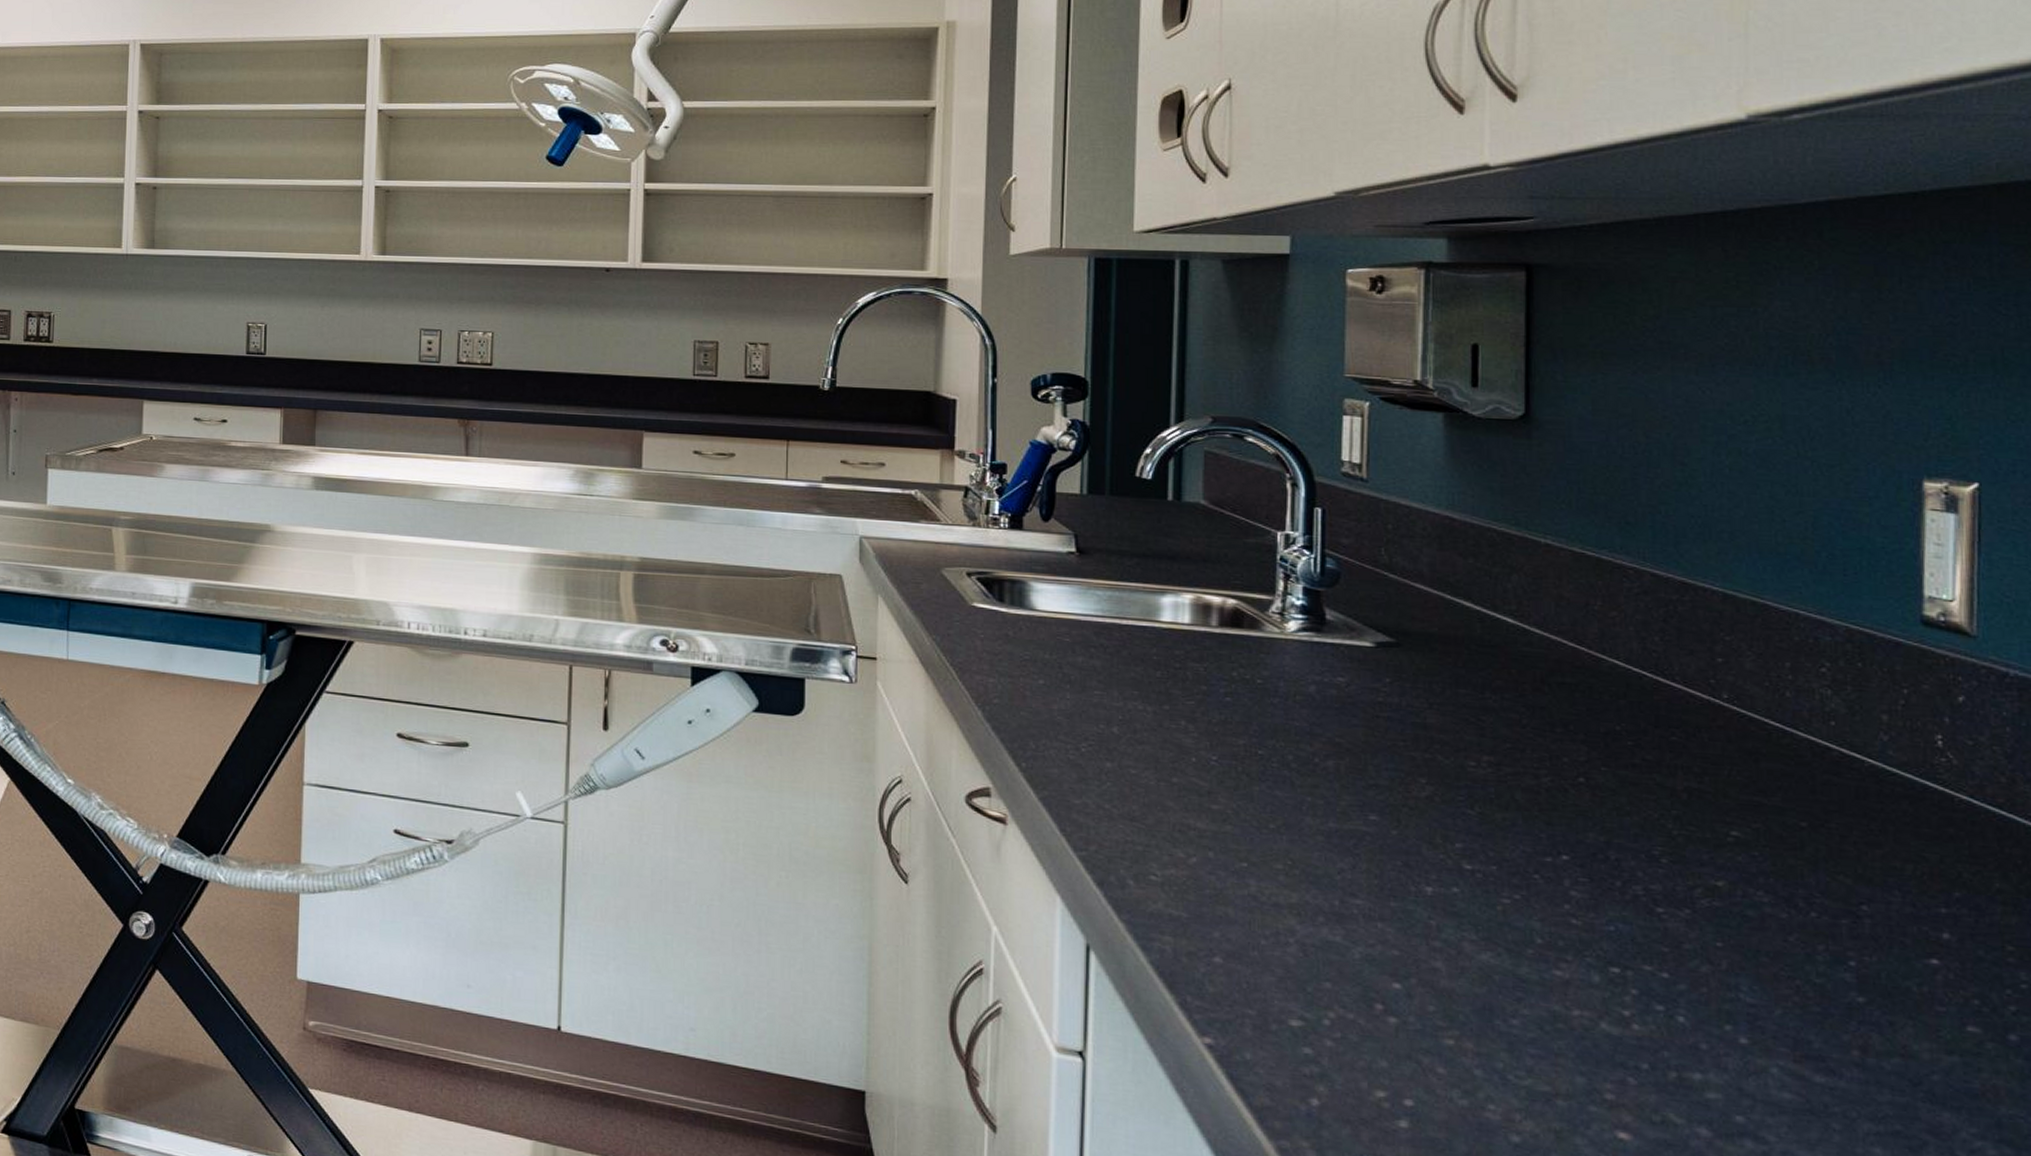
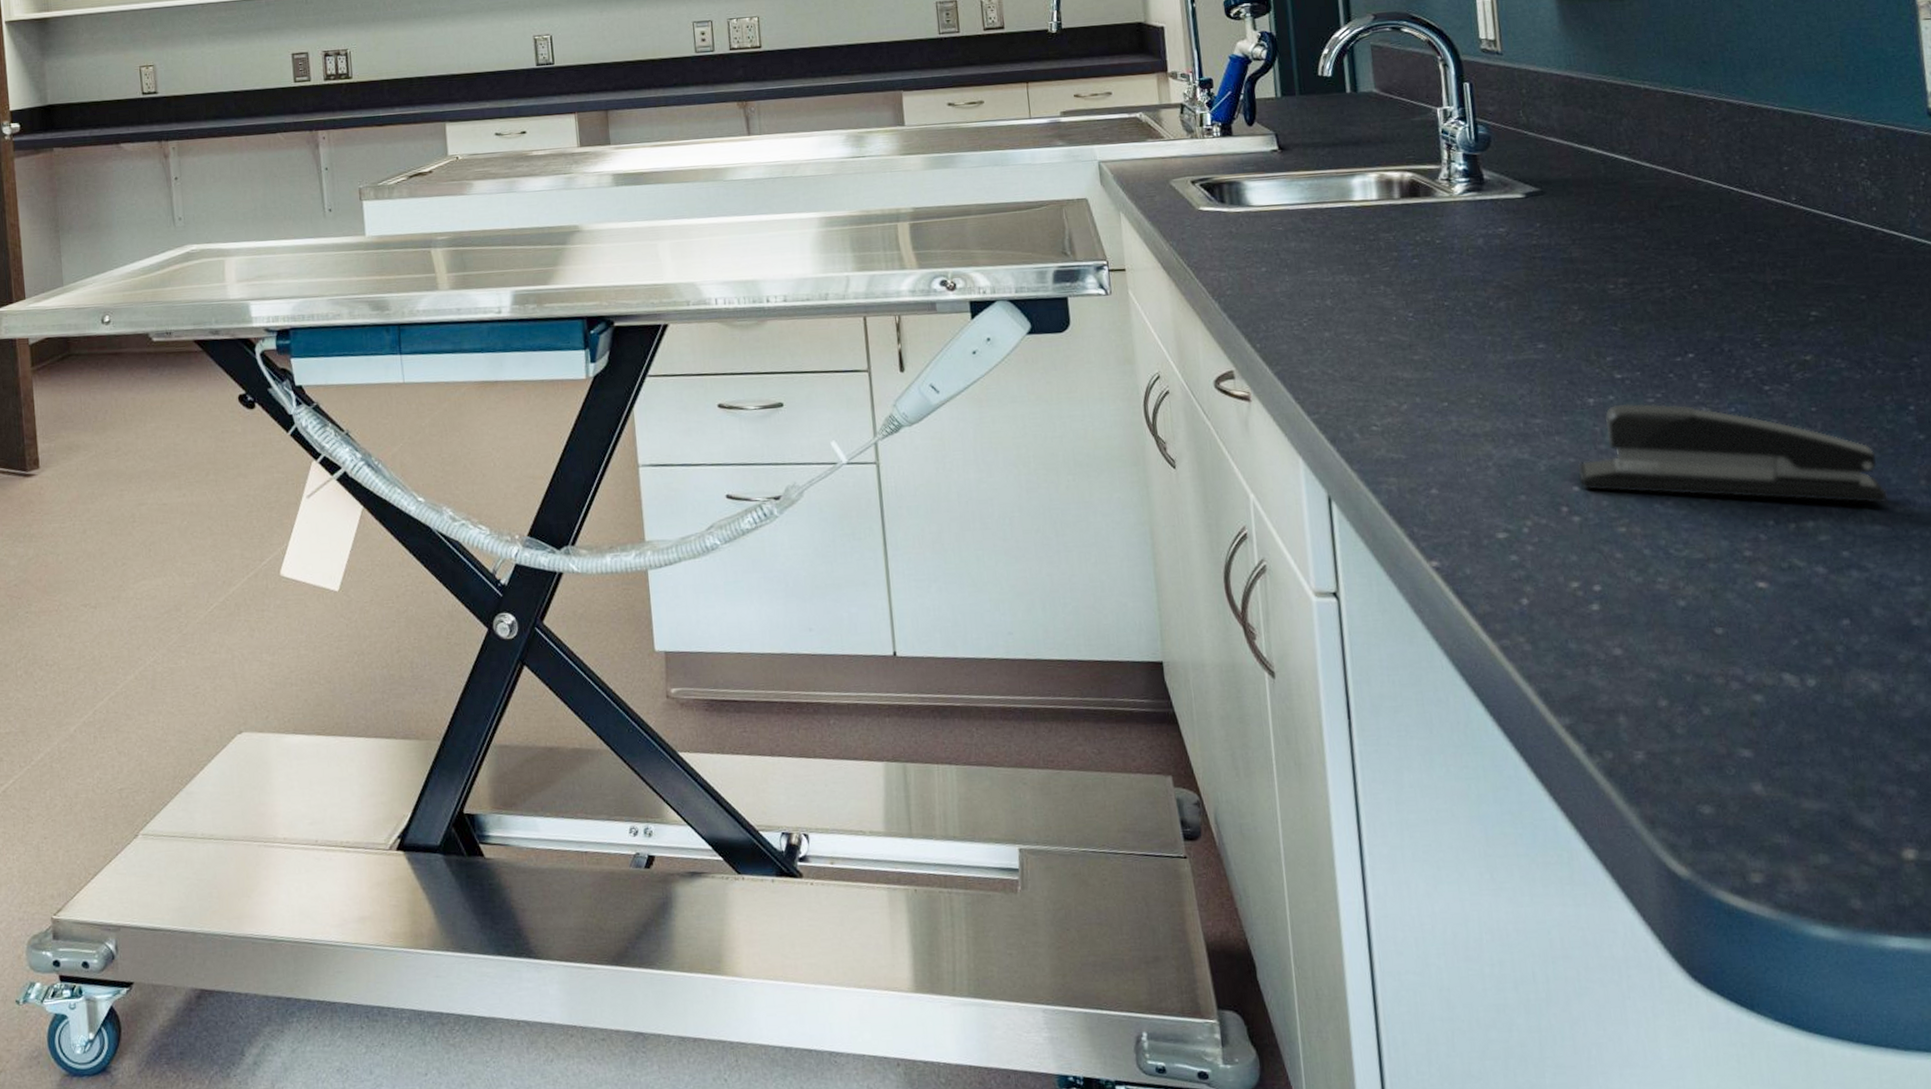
stapler: none [1402,898,1805,1069] -> present [1578,403,1887,504]

